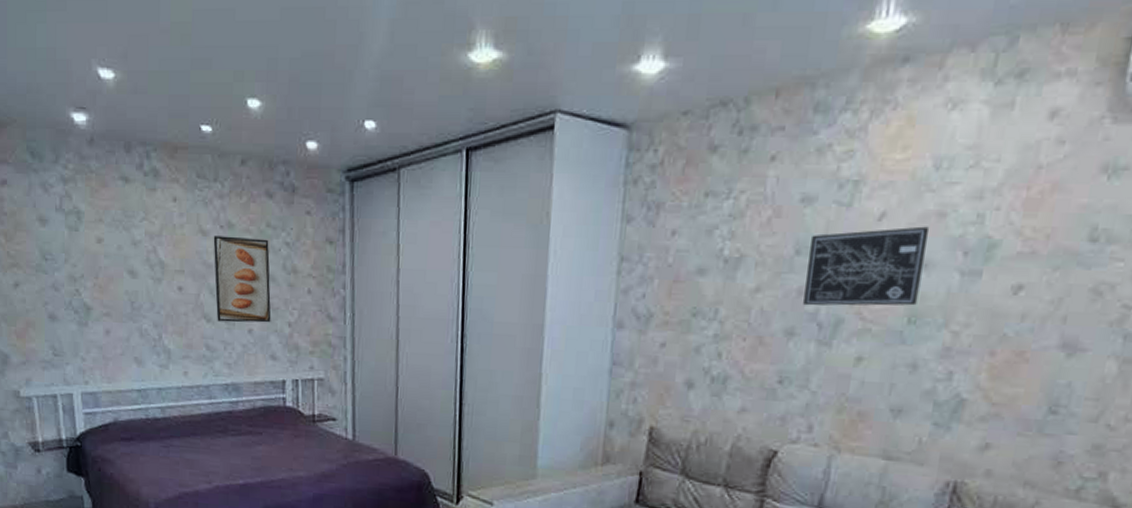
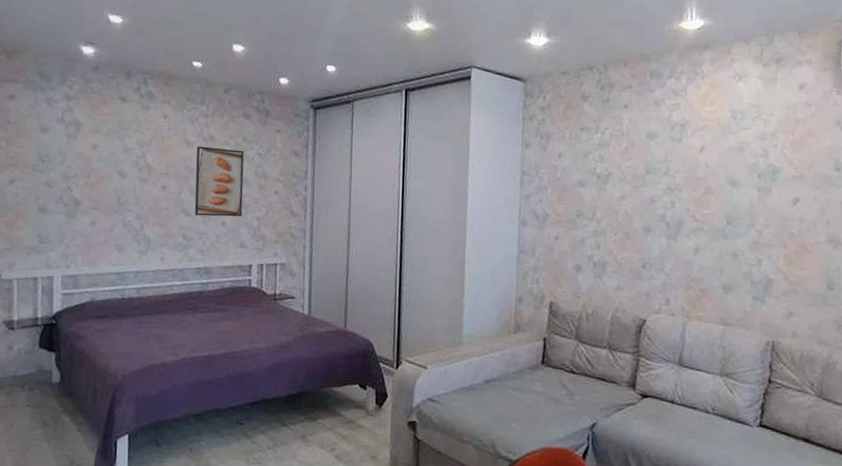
wall art: present [803,226,930,306] -> none [655,156,734,212]

